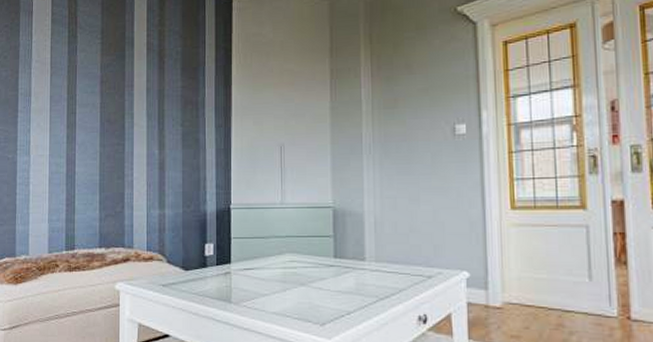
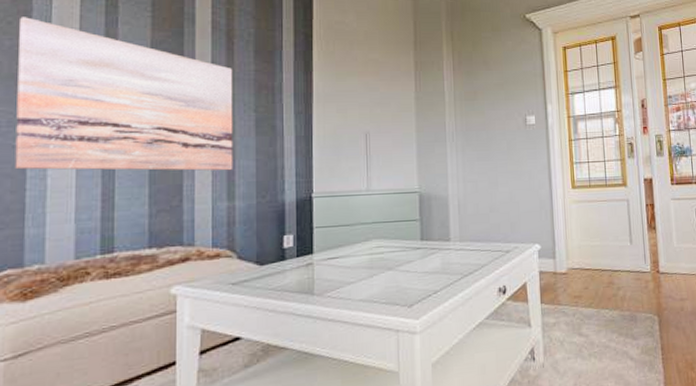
wall art: none [9,51,164,181] -> present [15,17,233,171]

